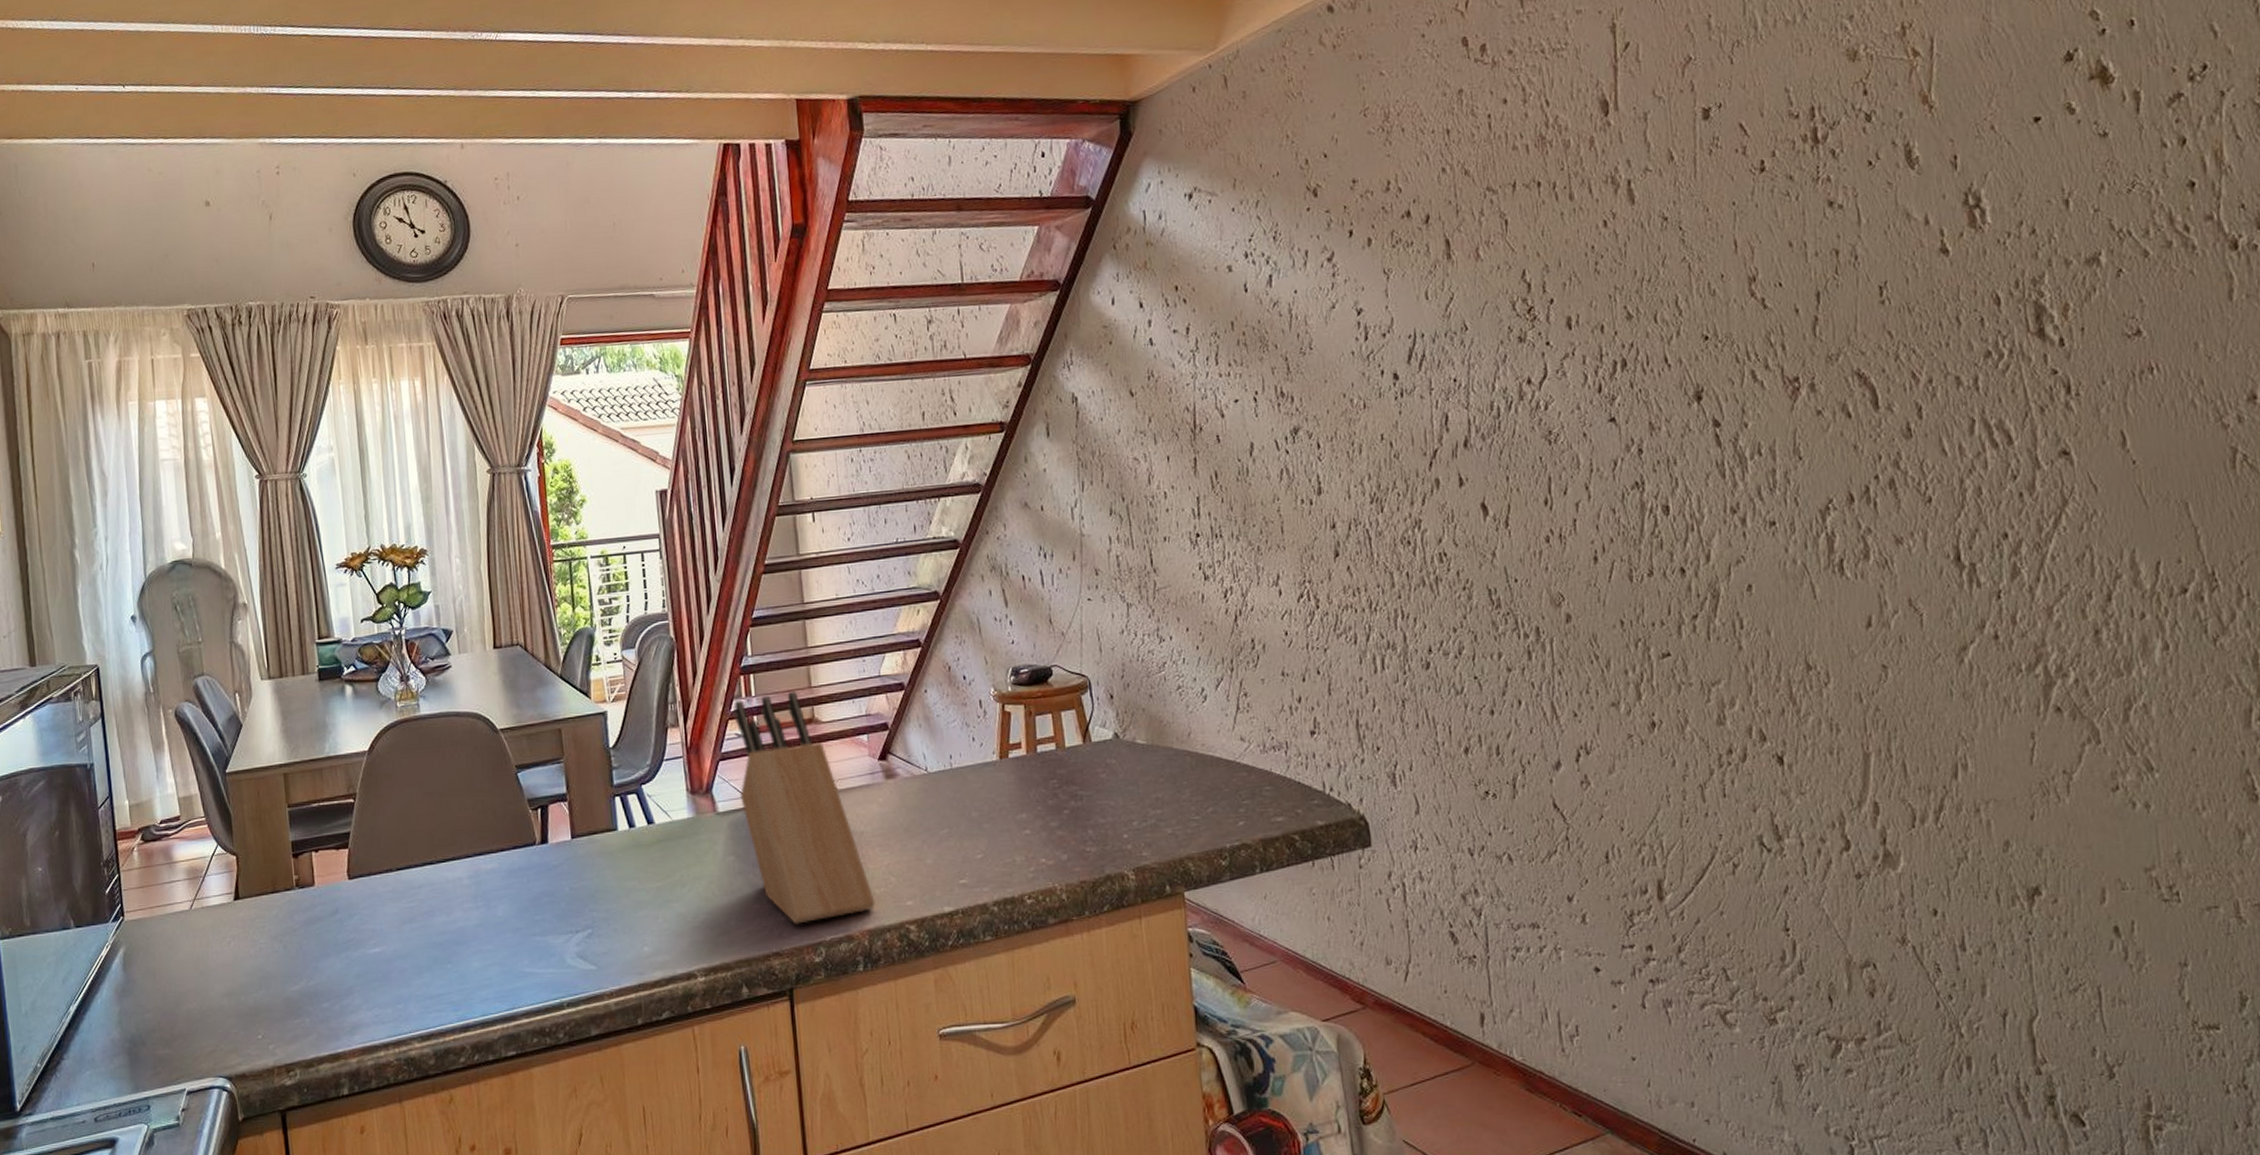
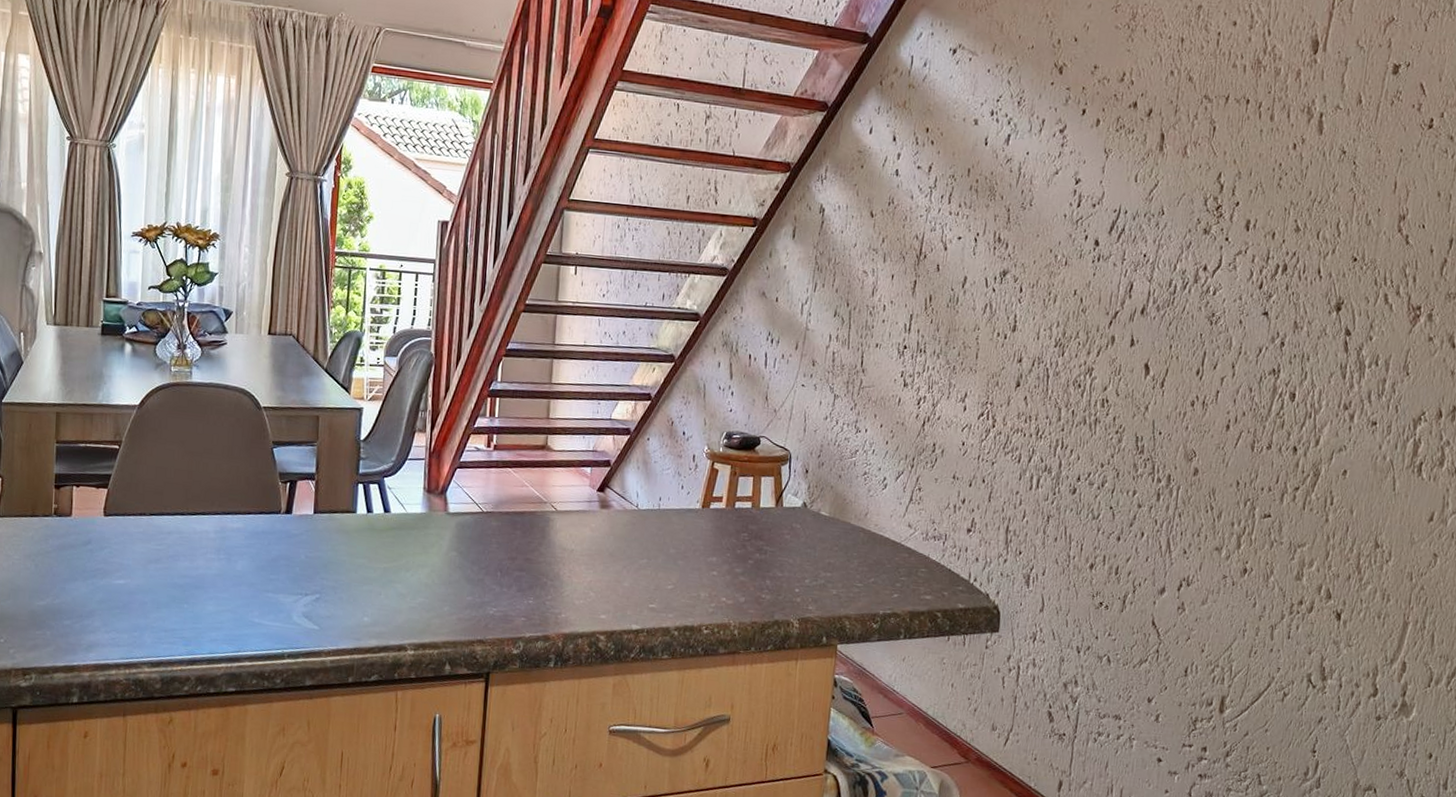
knife block: present [733,690,876,924] -> none [469,418,574,619]

